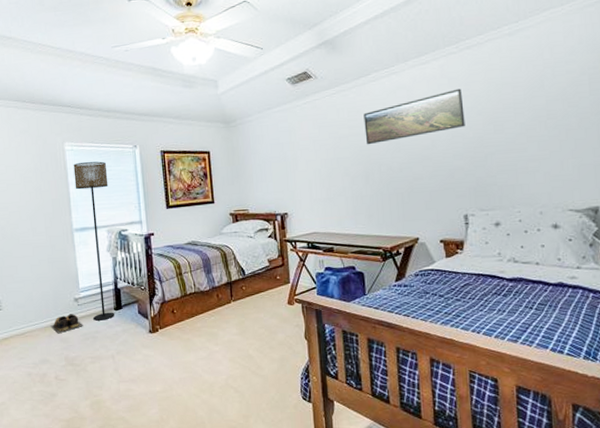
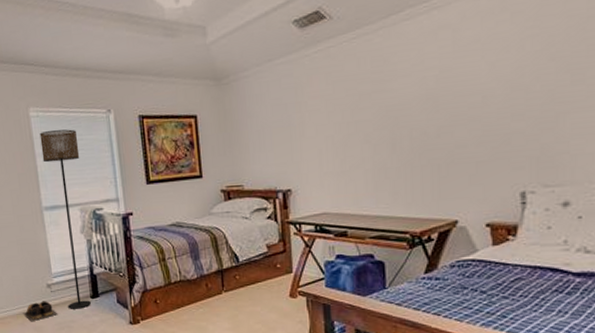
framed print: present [363,88,465,145] -> none [392,25,531,104]

